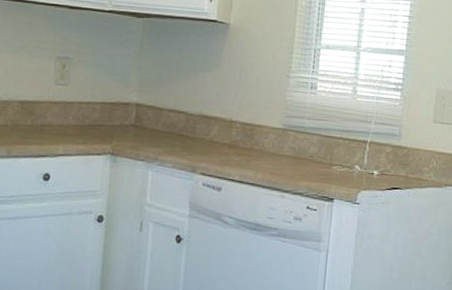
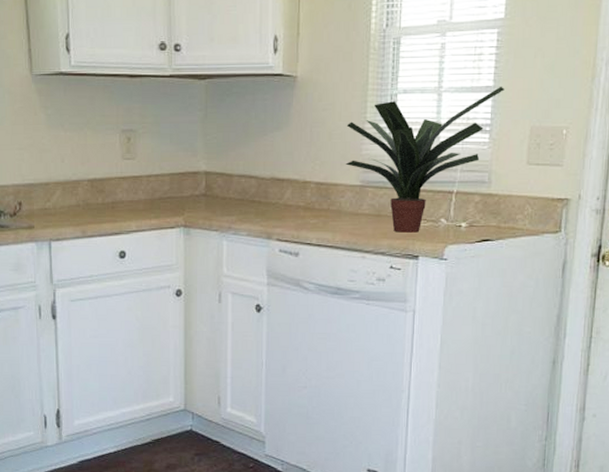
potted plant: none [270,51,415,177] -> present [345,86,505,233]

